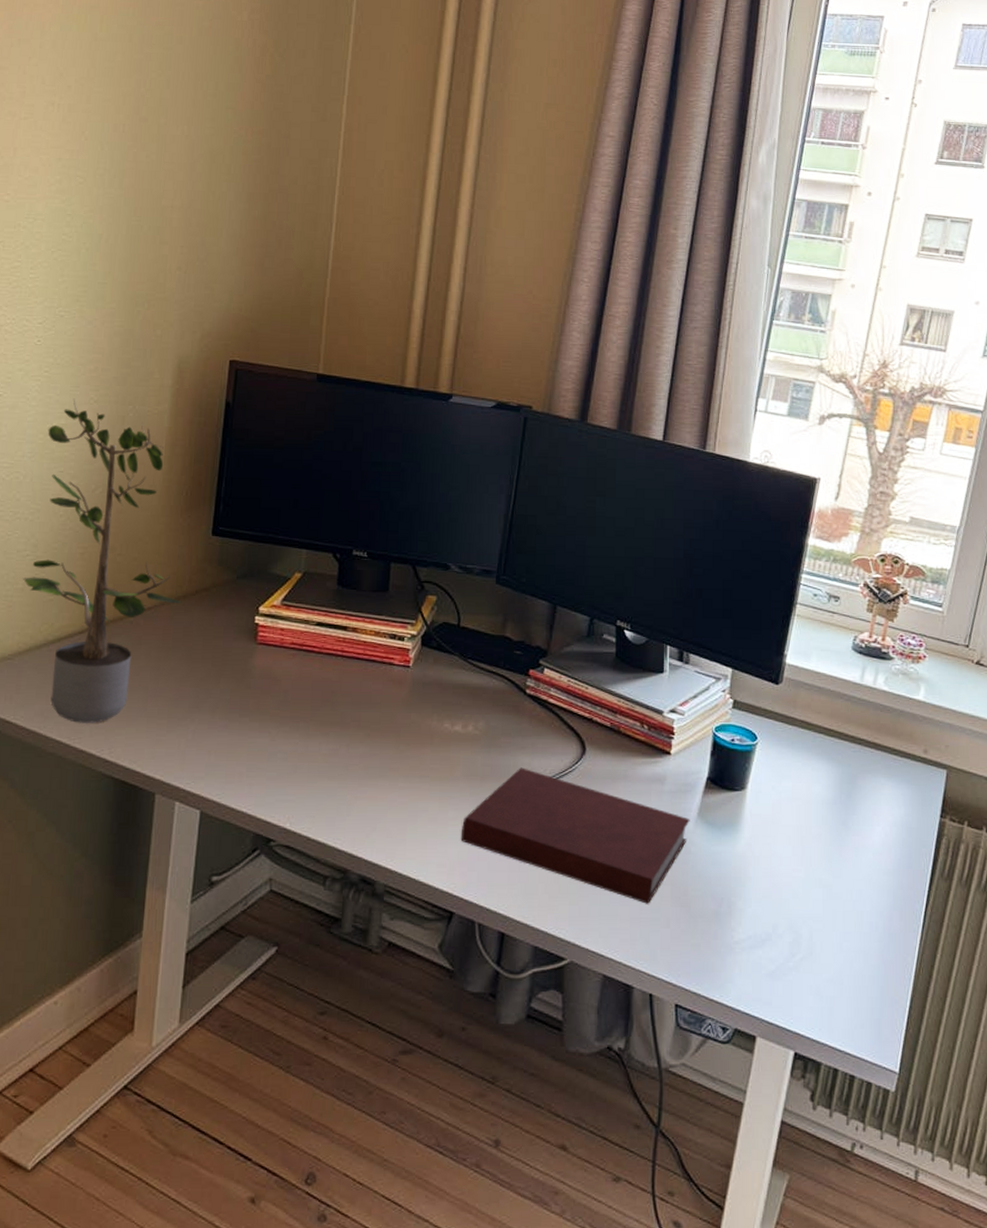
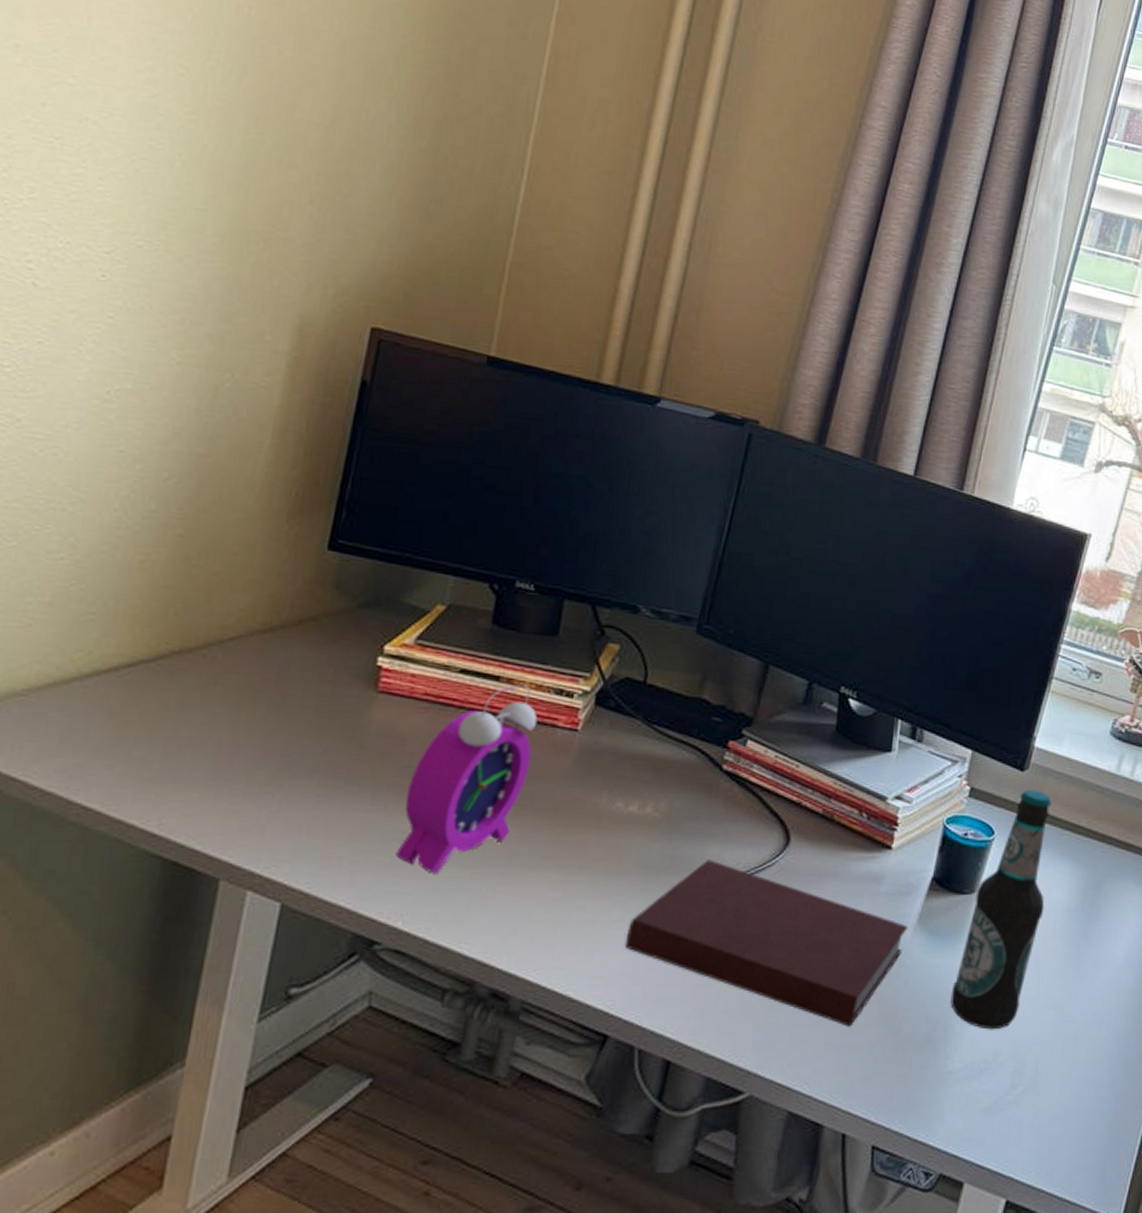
potted plant: present [23,398,182,723] -> none [52,356,279,785]
alarm clock: none [280,632,378,785] -> present [396,684,538,874]
bottle: none [731,700,807,906] -> present [950,789,1052,1030]

